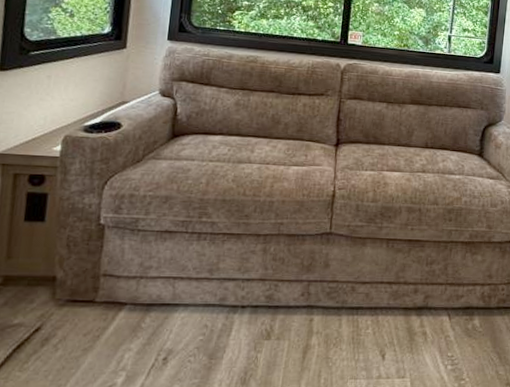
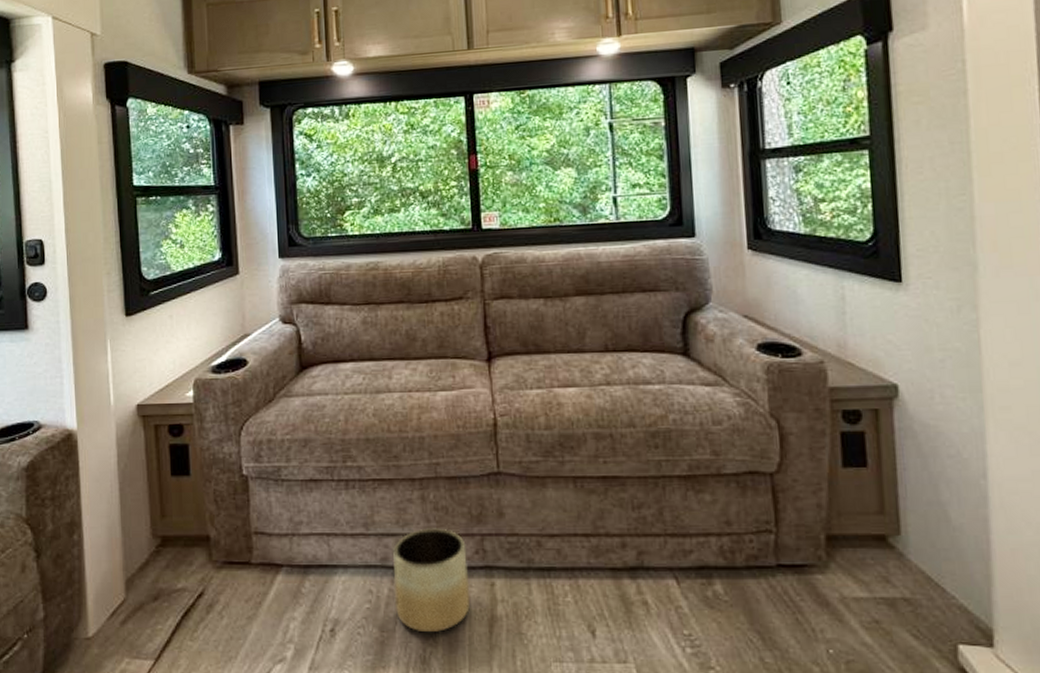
planter: none [226,275,295,359] -> present [393,528,470,633]

